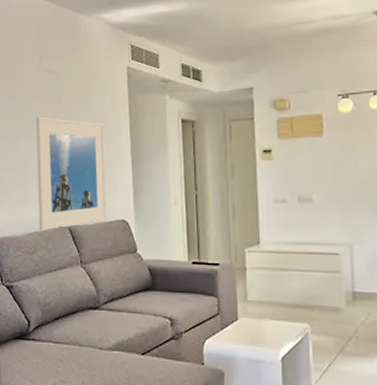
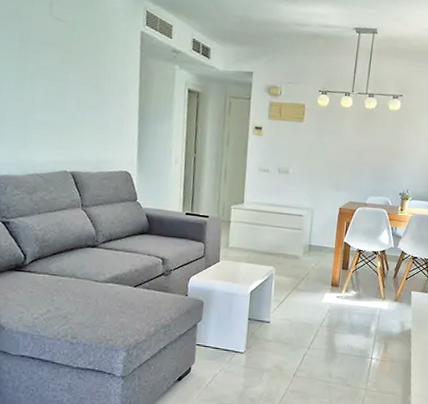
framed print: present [35,117,108,231] -> none [40,62,114,174]

